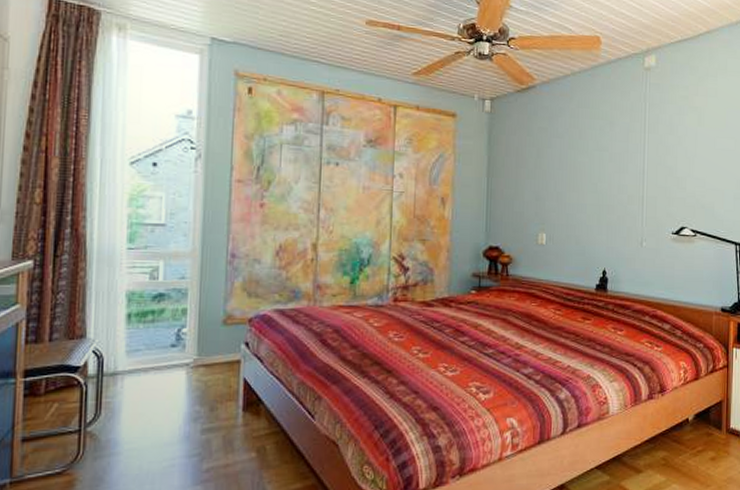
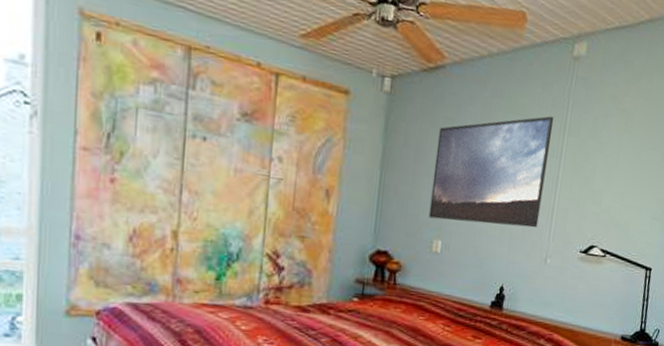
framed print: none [532,118,635,216] -> present [428,116,554,228]

